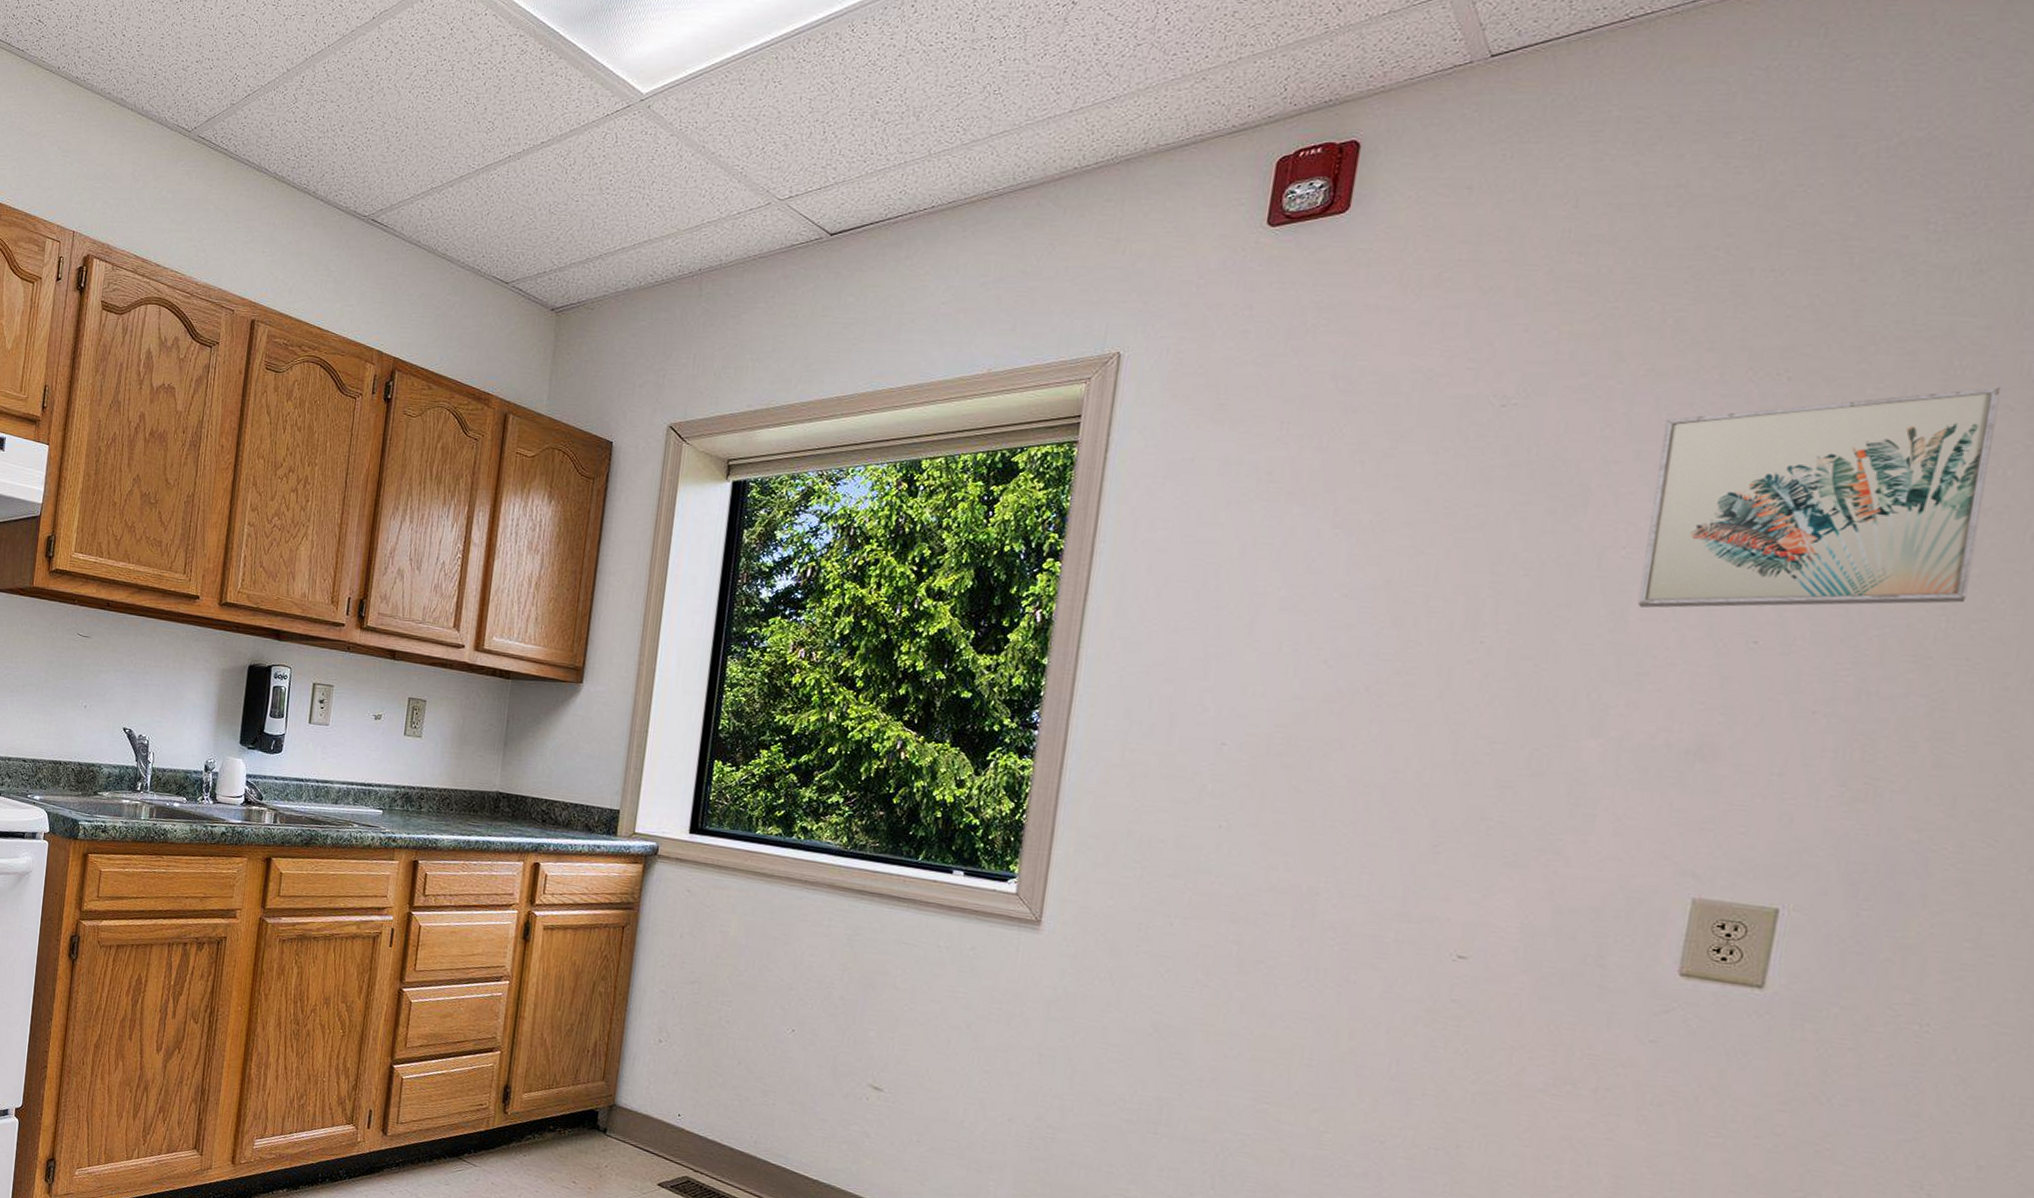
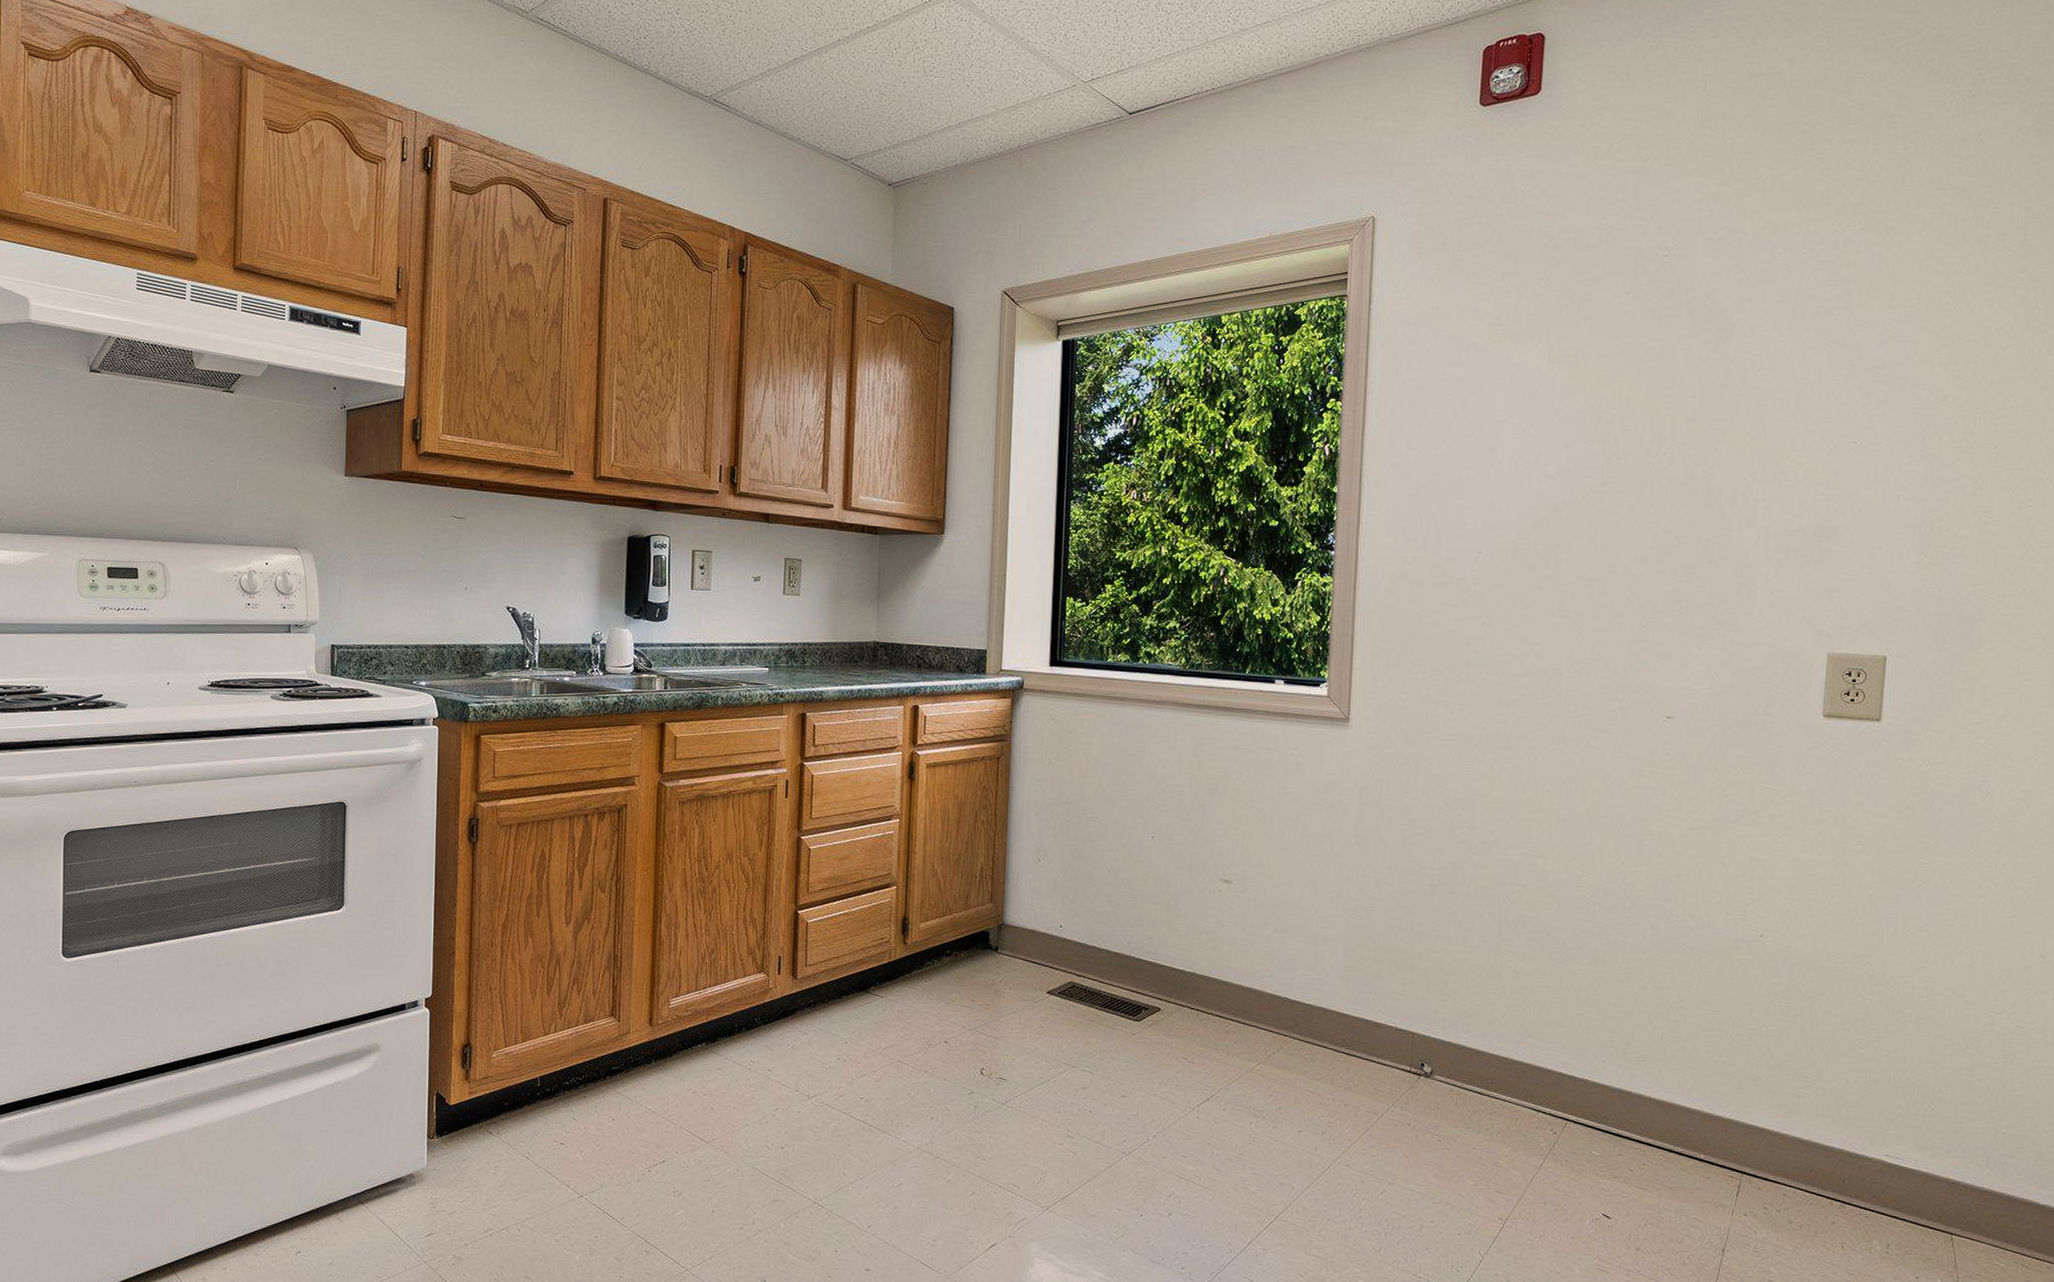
wall art: present [1637,387,2001,608] -> none [1772,232,2001,419]

